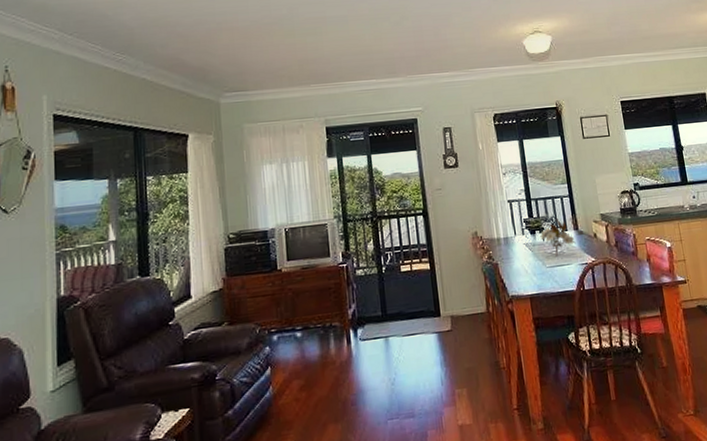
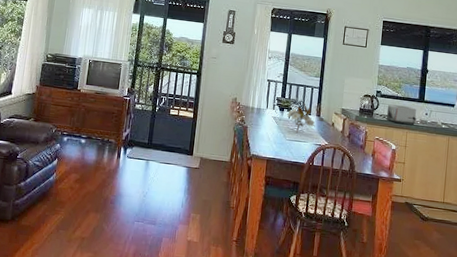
toaster: none [650,193,685,217] -> present [386,104,417,126]

